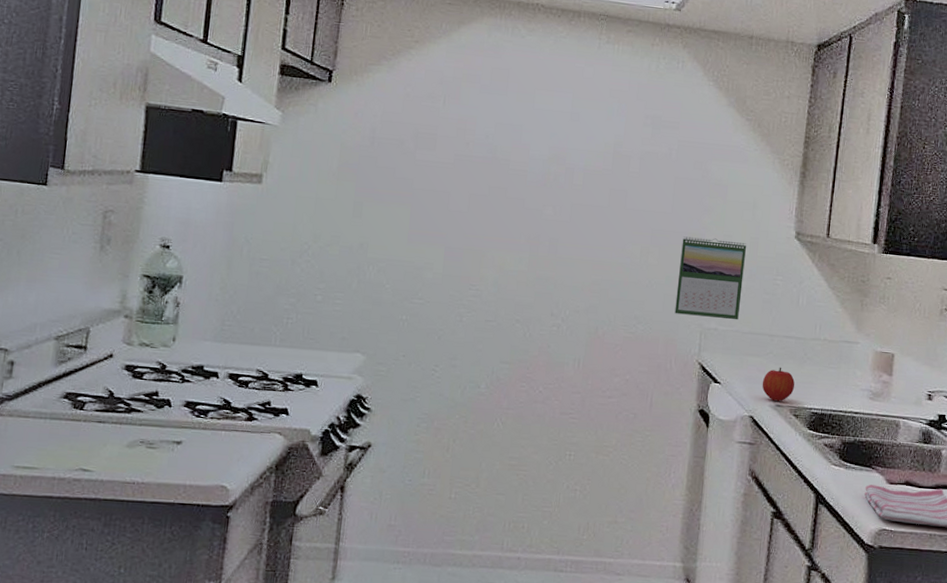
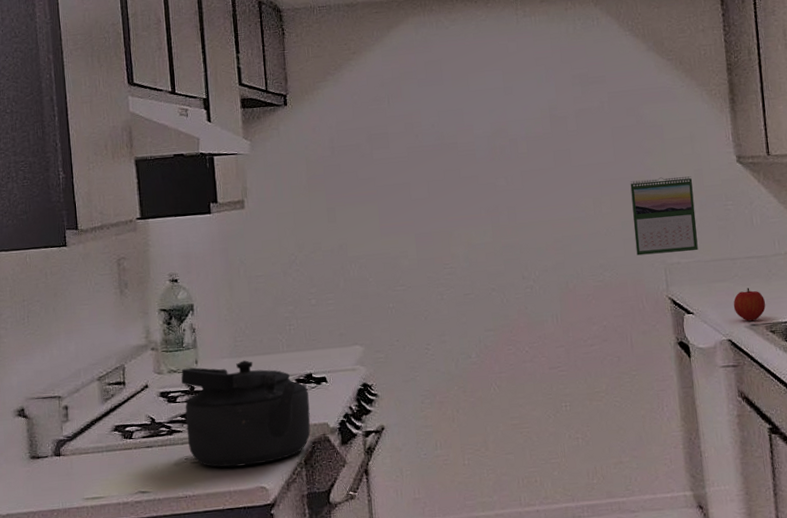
kettle: none [147,344,295,461] -> present [181,360,311,468]

